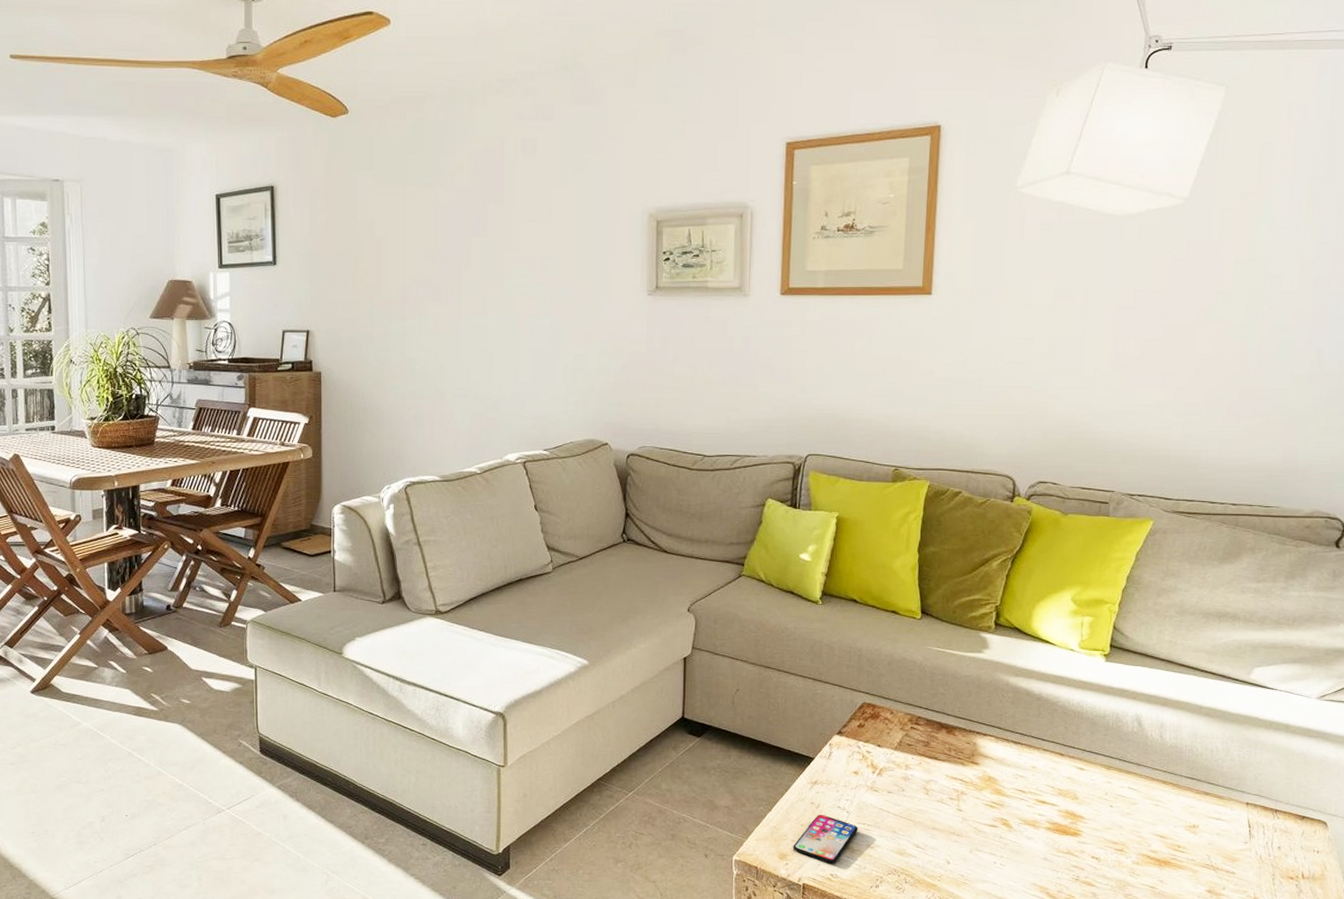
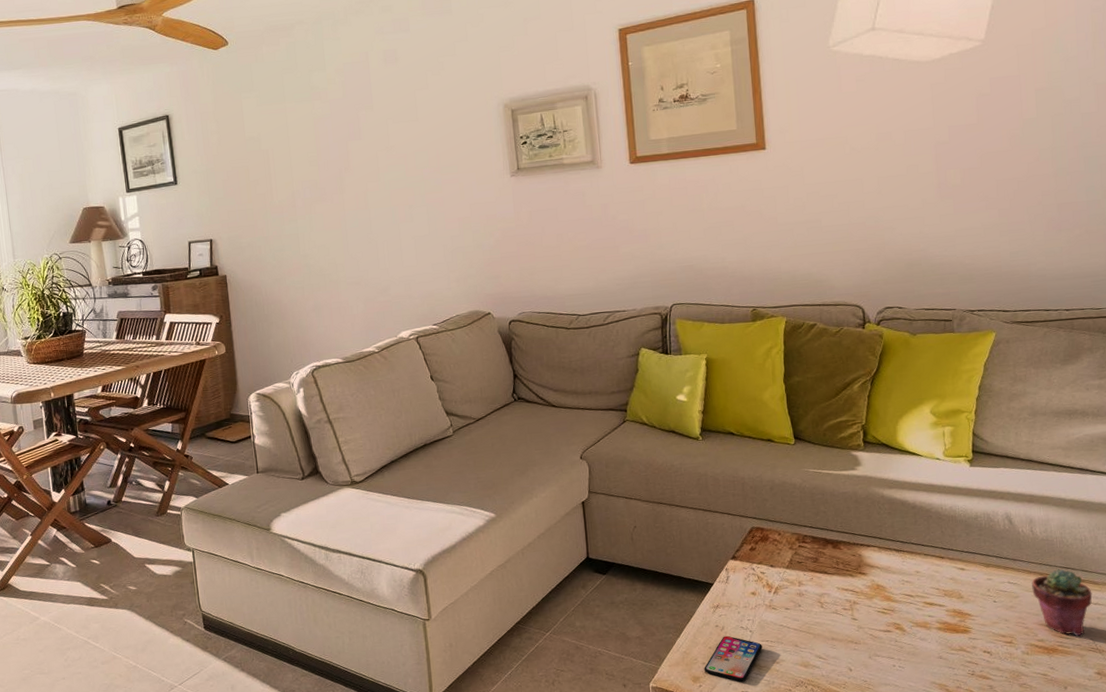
potted succulent: none [1152,779,1216,850] -> present [1032,569,1092,636]

